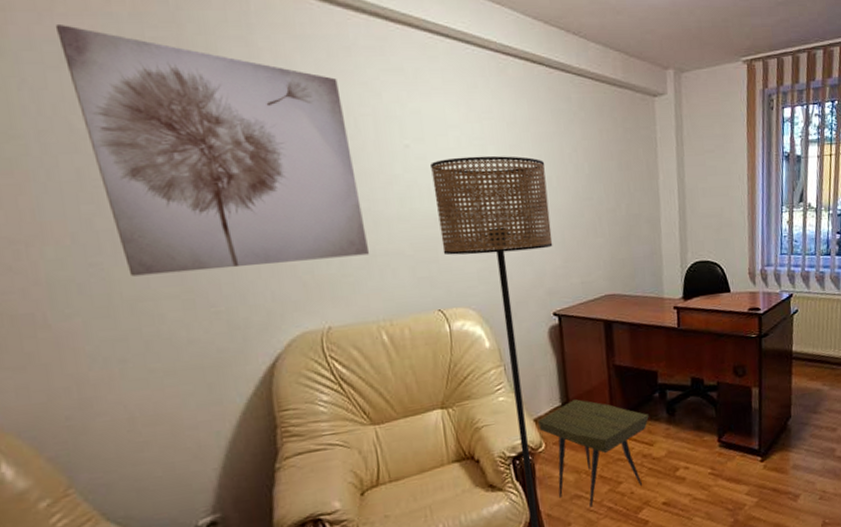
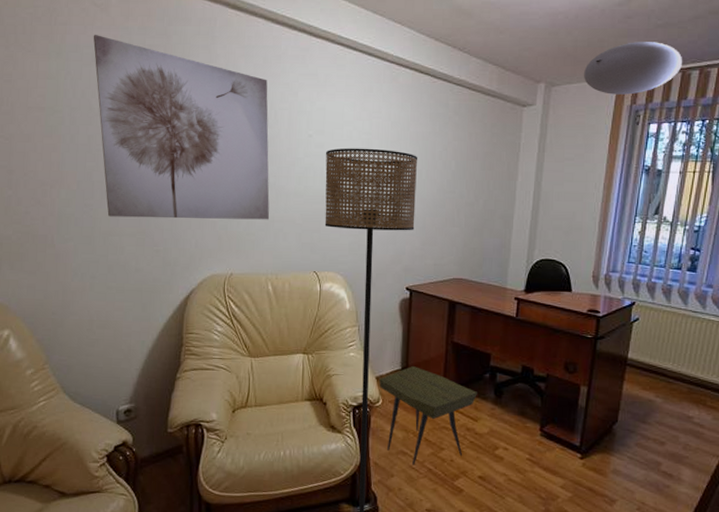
ceiling light: none [712,21,807,79] -> present [584,42,682,95]

